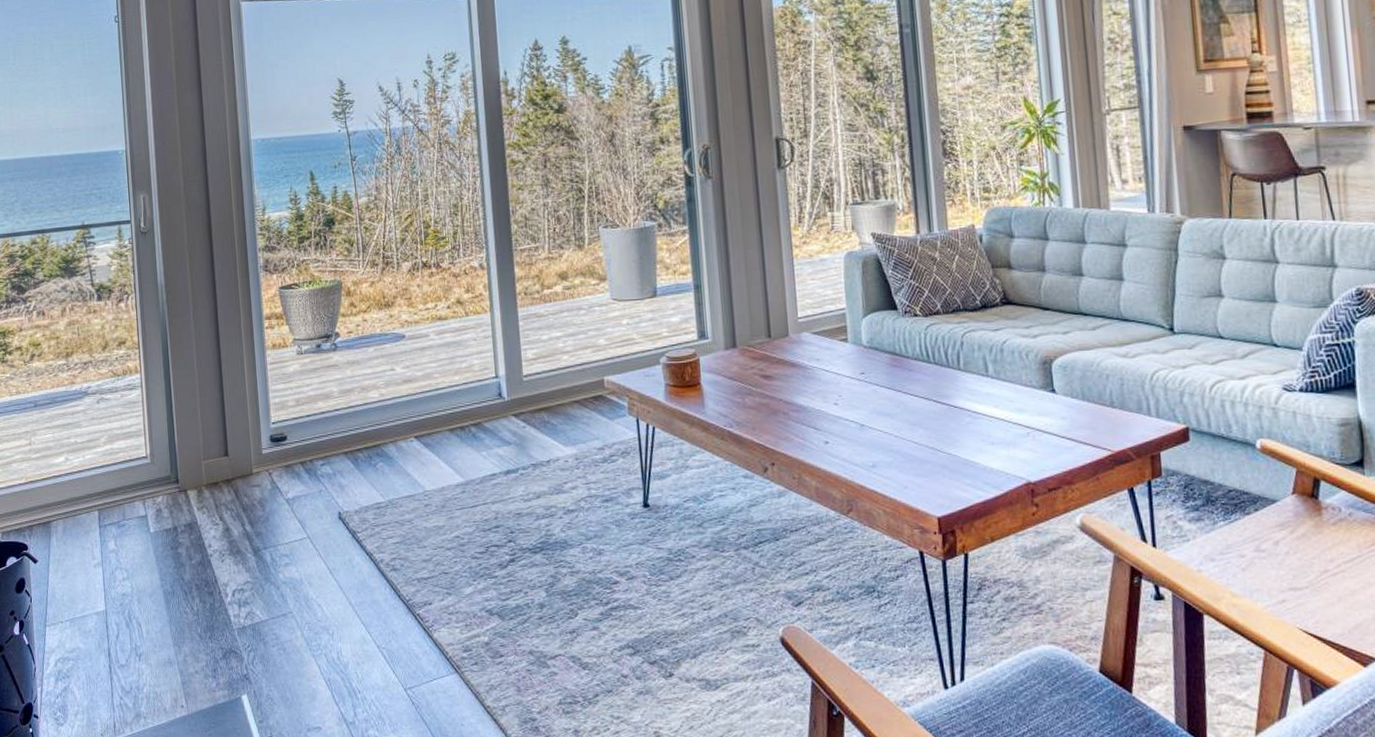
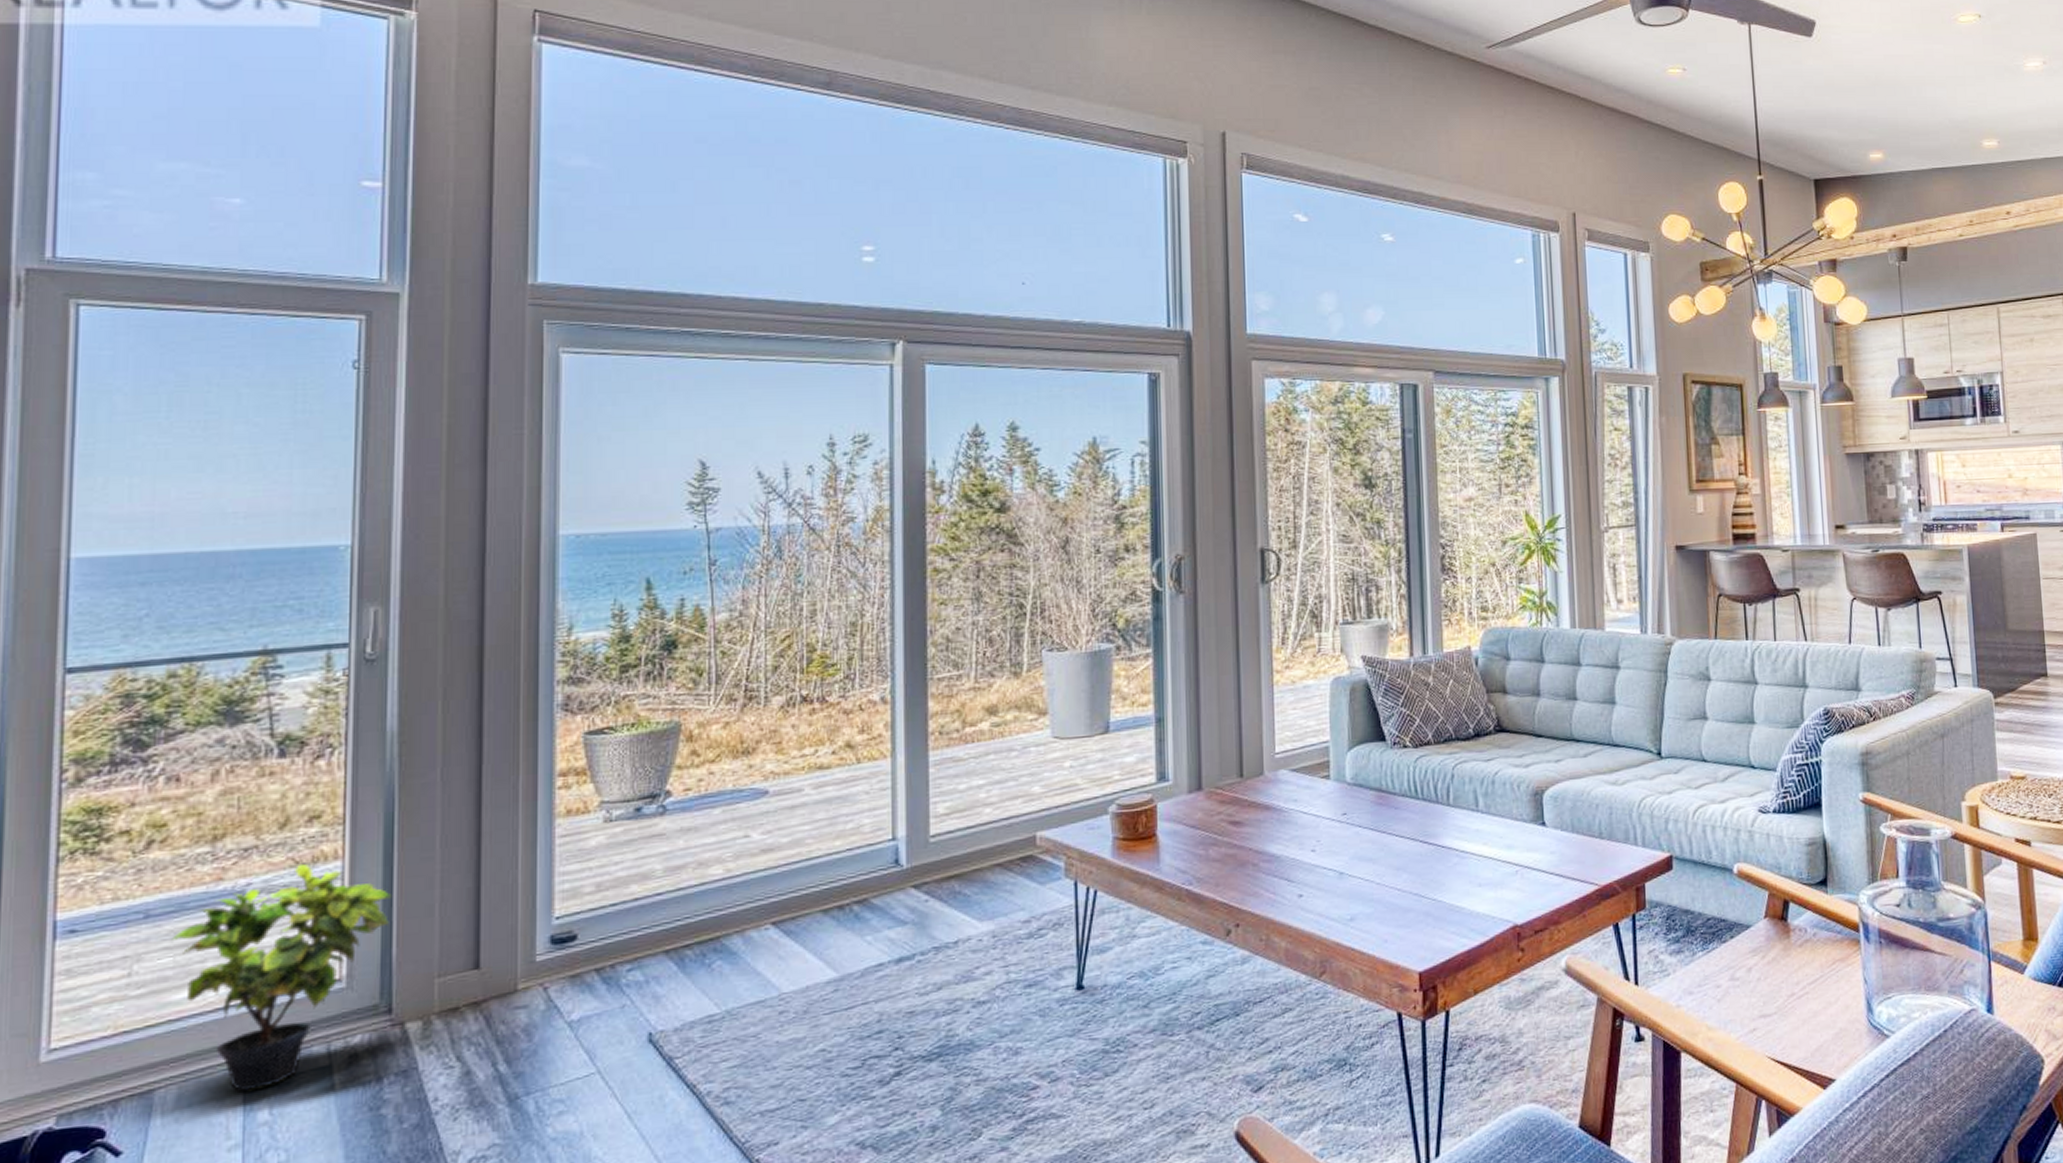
potted plant: none [50,374,171,528] -> present [171,863,391,1092]

